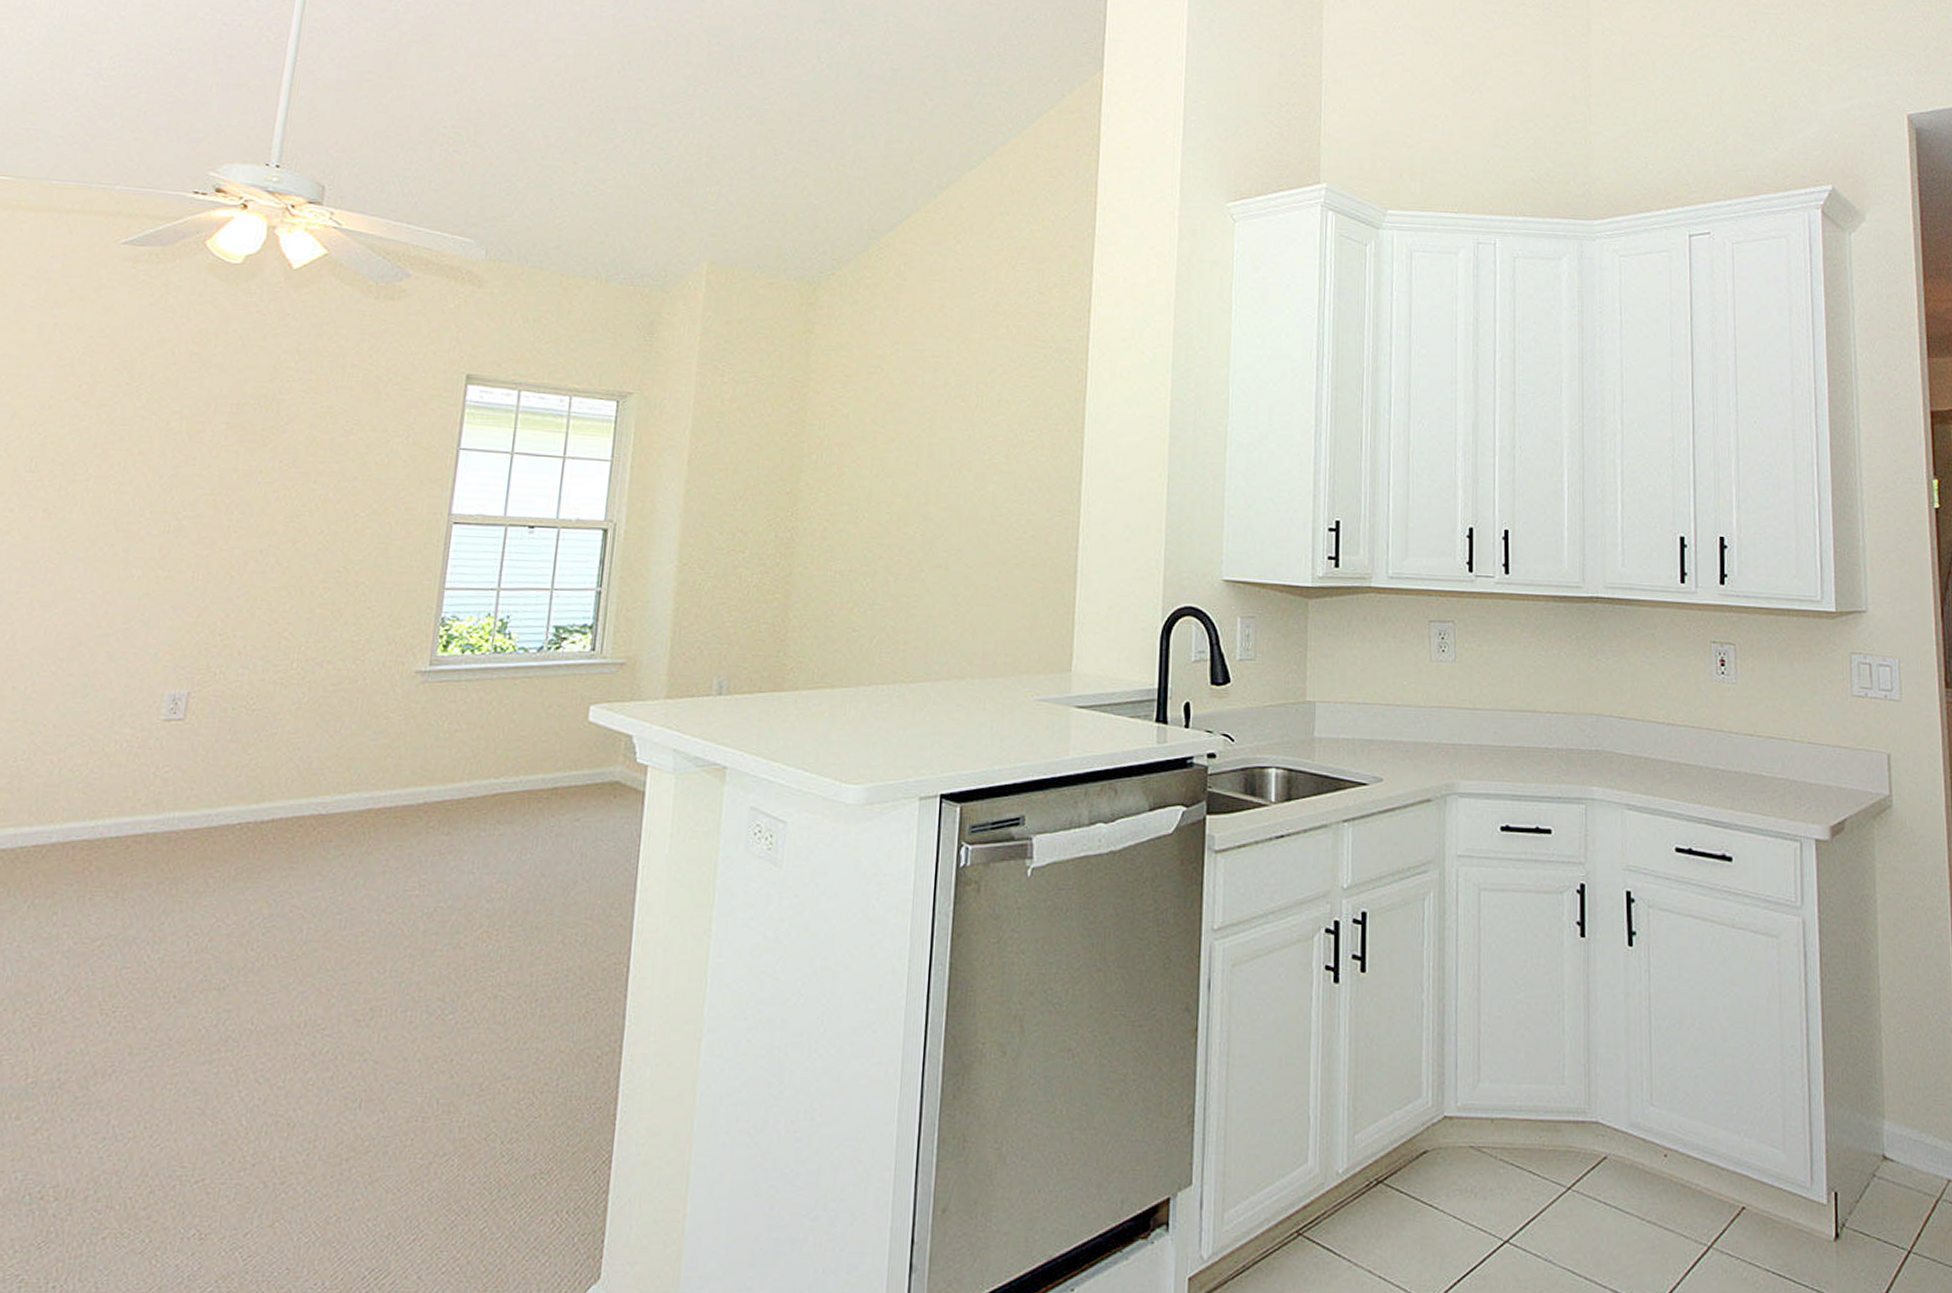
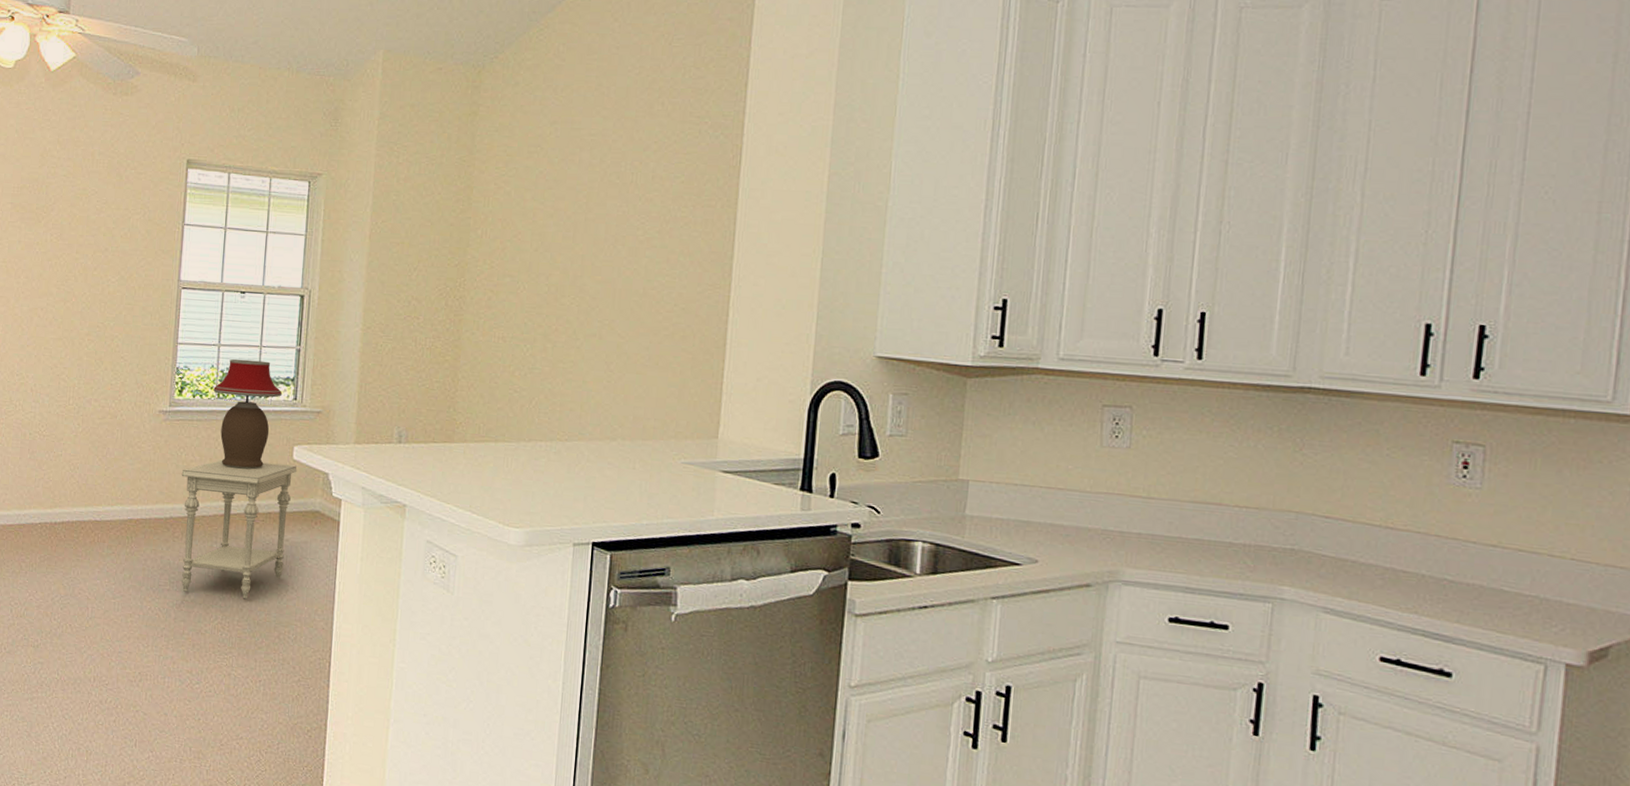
side table: none [436,727,594,898] -> present [181,460,297,600]
table lamp: none [489,605,577,737] -> present [213,358,282,470]

